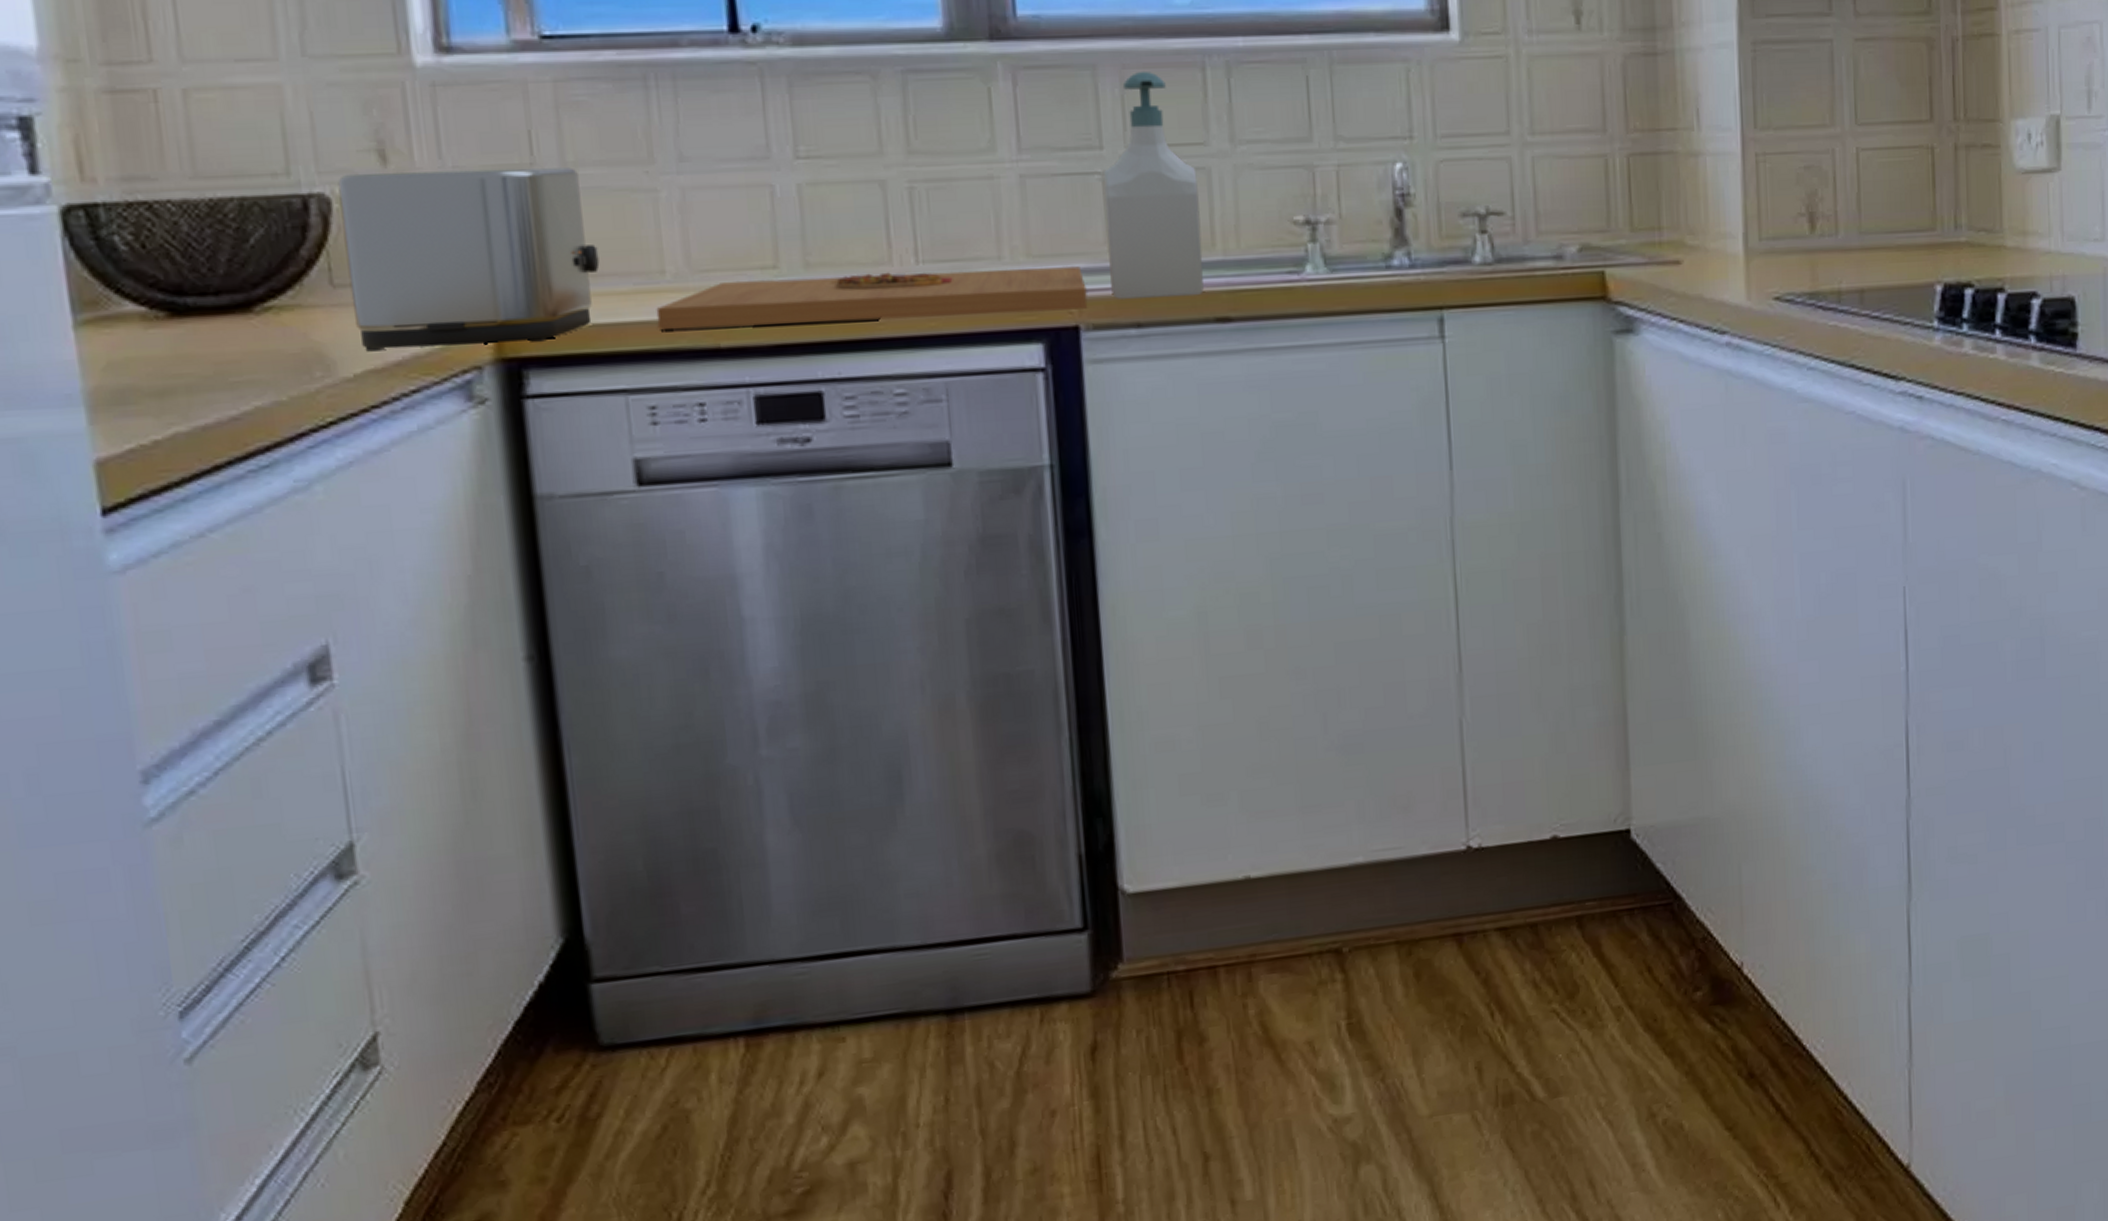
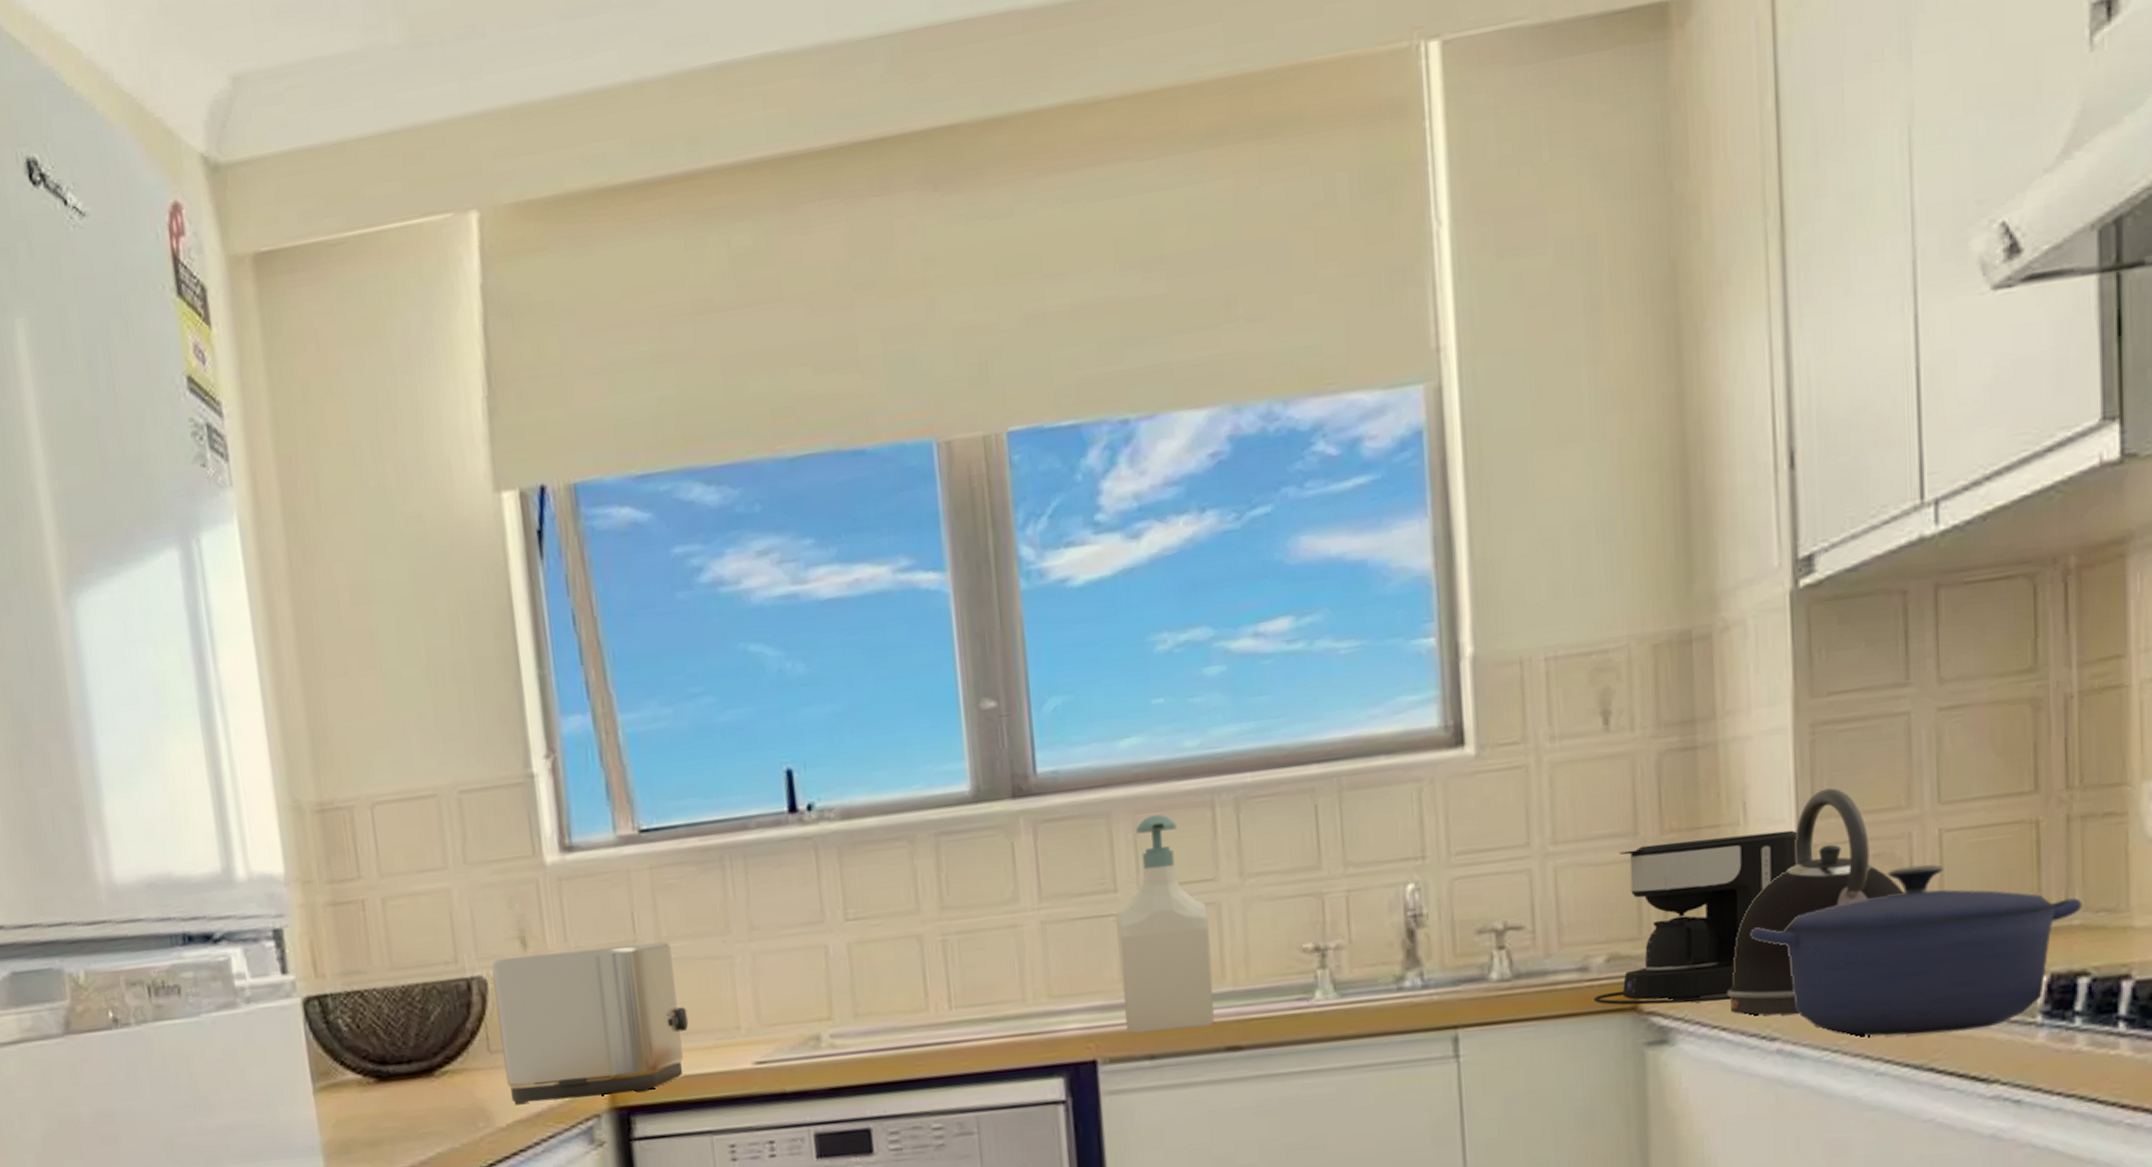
platter: present [656,266,1088,331] -> none [734,1004,1105,1079]
coffee maker: none [1568,138,1742,295] -> present [1594,830,1798,1006]
kettle: none [1684,102,1829,311] -> present [1727,788,1904,1016]
cooking pot: none [1703,179,1967,334] -> present [1750,864,2083,1036]

